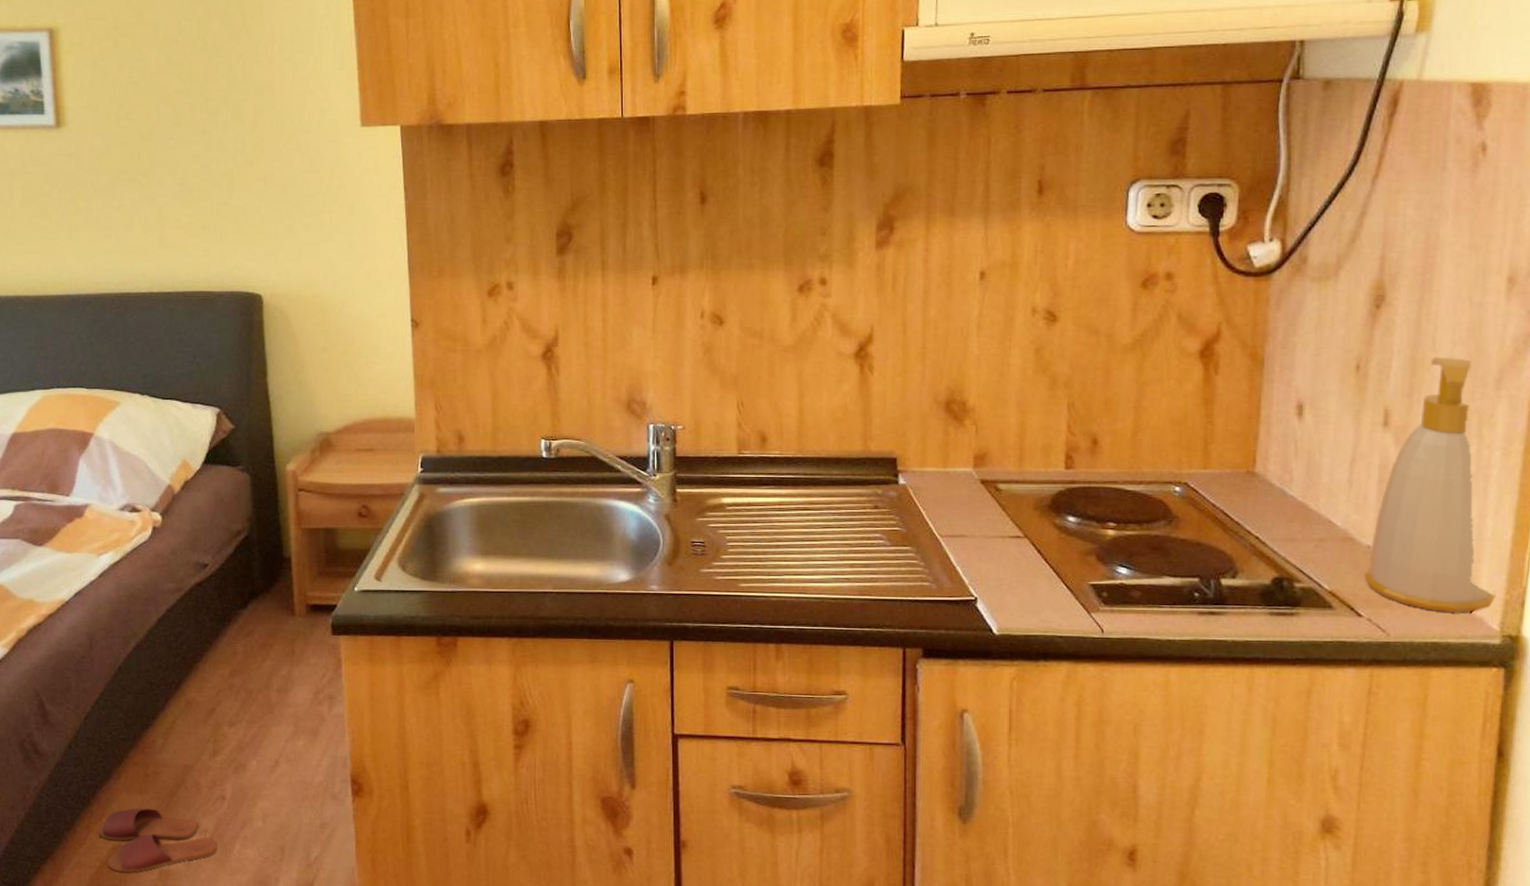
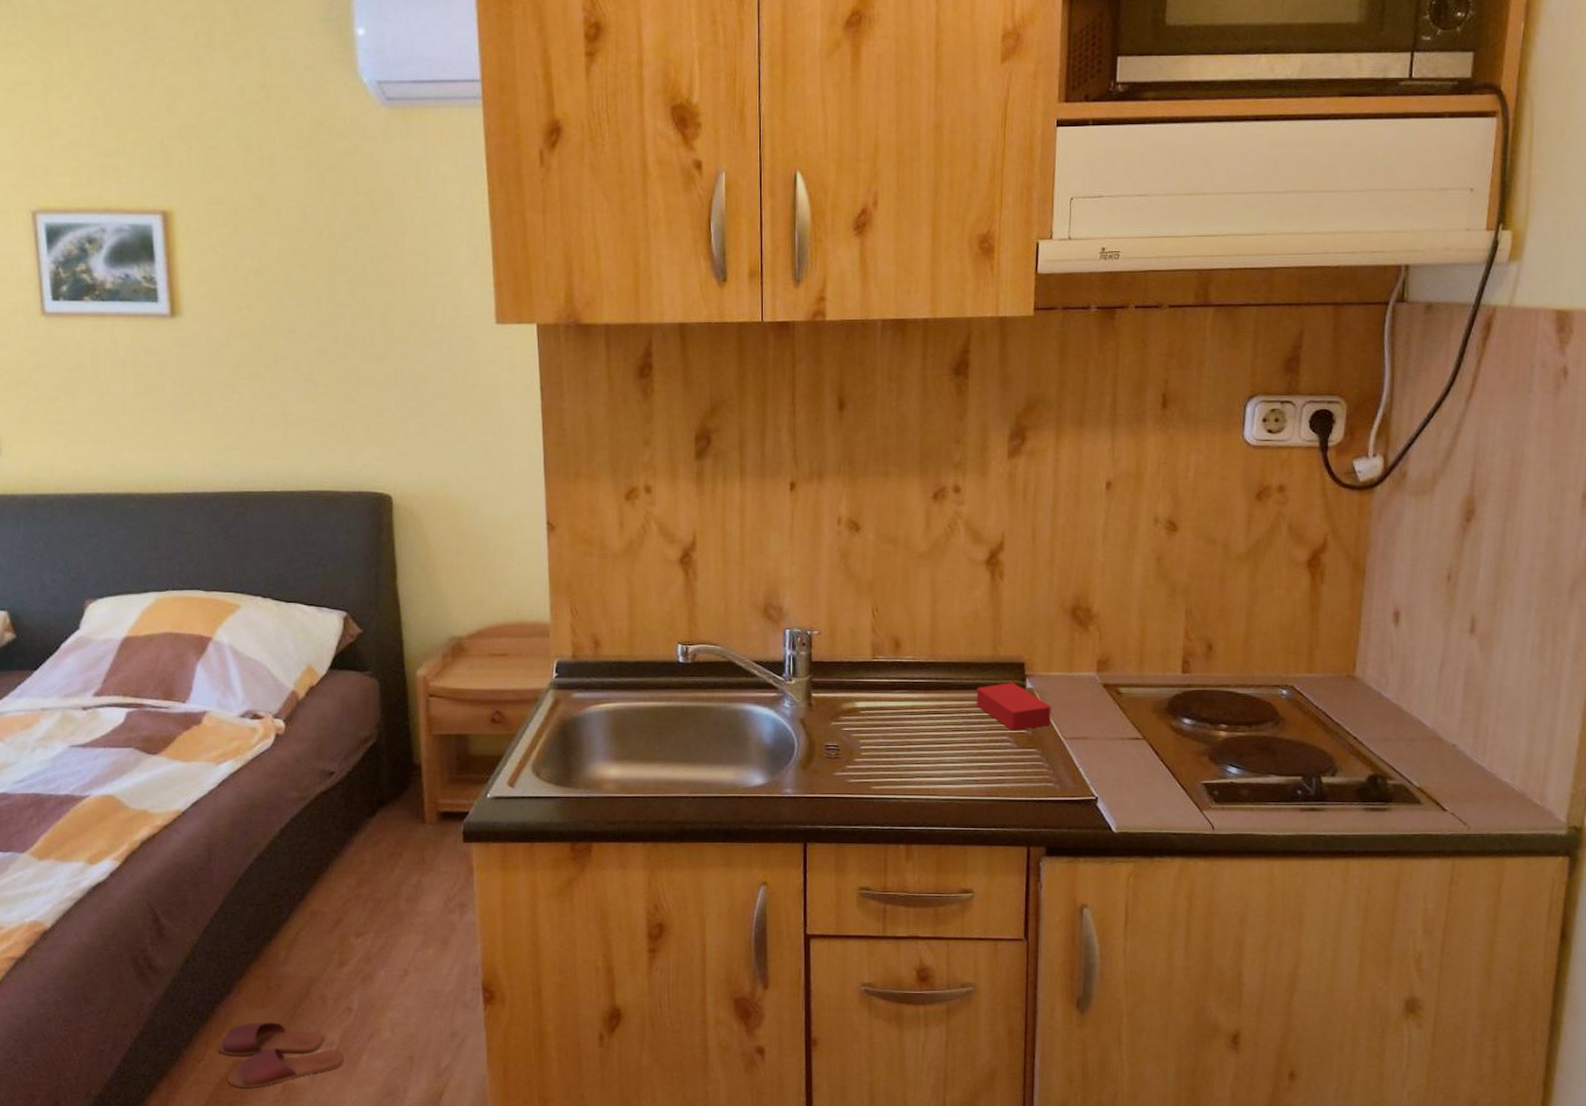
sponge: none [846,478,926,528] -> present [976,683,1051,731]
soap bottle: present [1365,357,1496,613] -> none [1450,567,1564,806]

